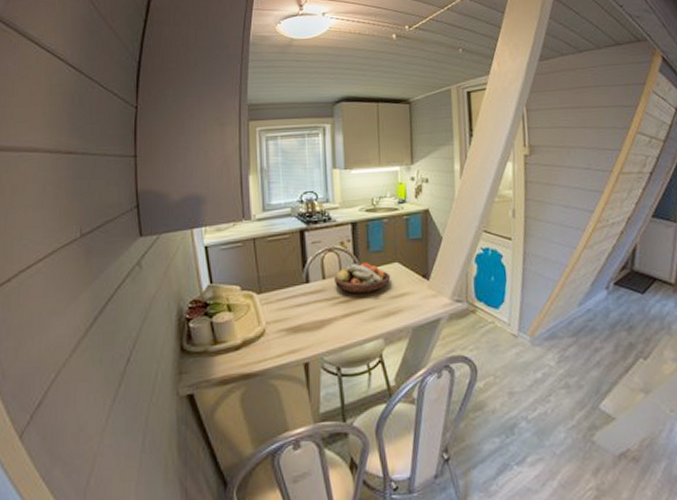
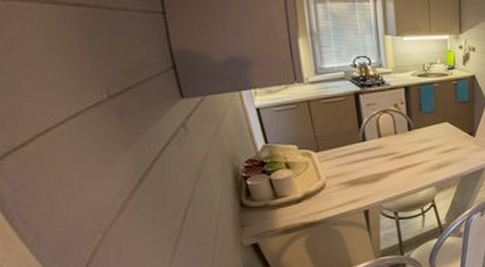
fruit bowl: present [334,262,391,294] -> none [390,122,442,150]

